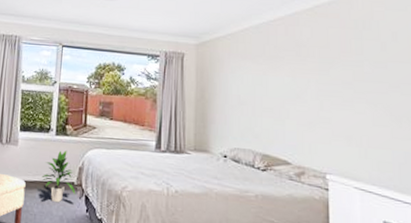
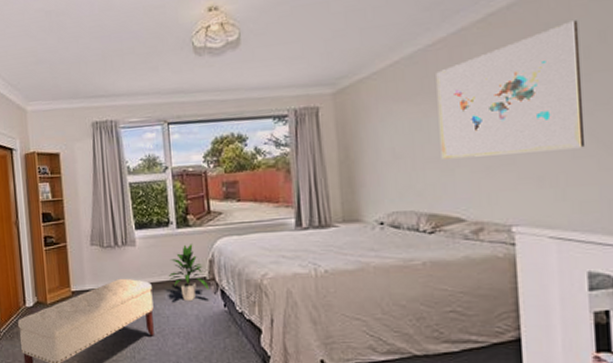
wall art: none [275,21,382,119] -> present [436,20,586,159]

